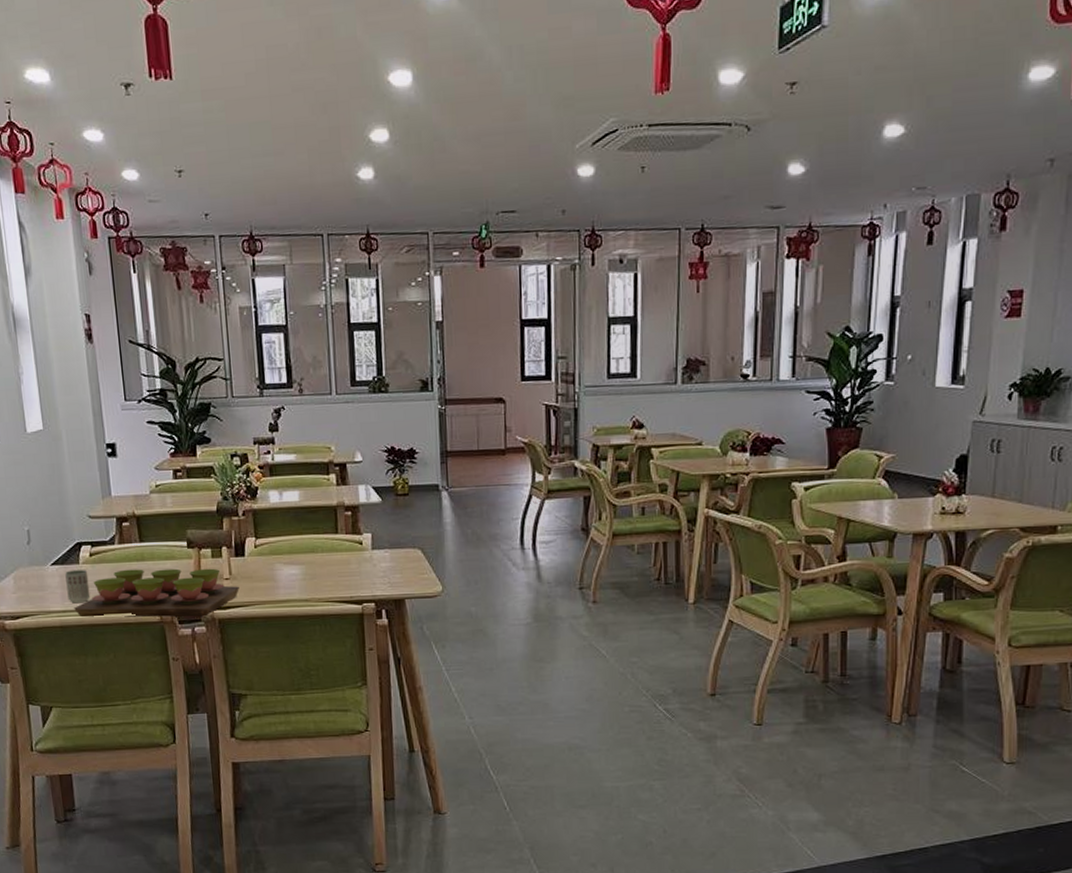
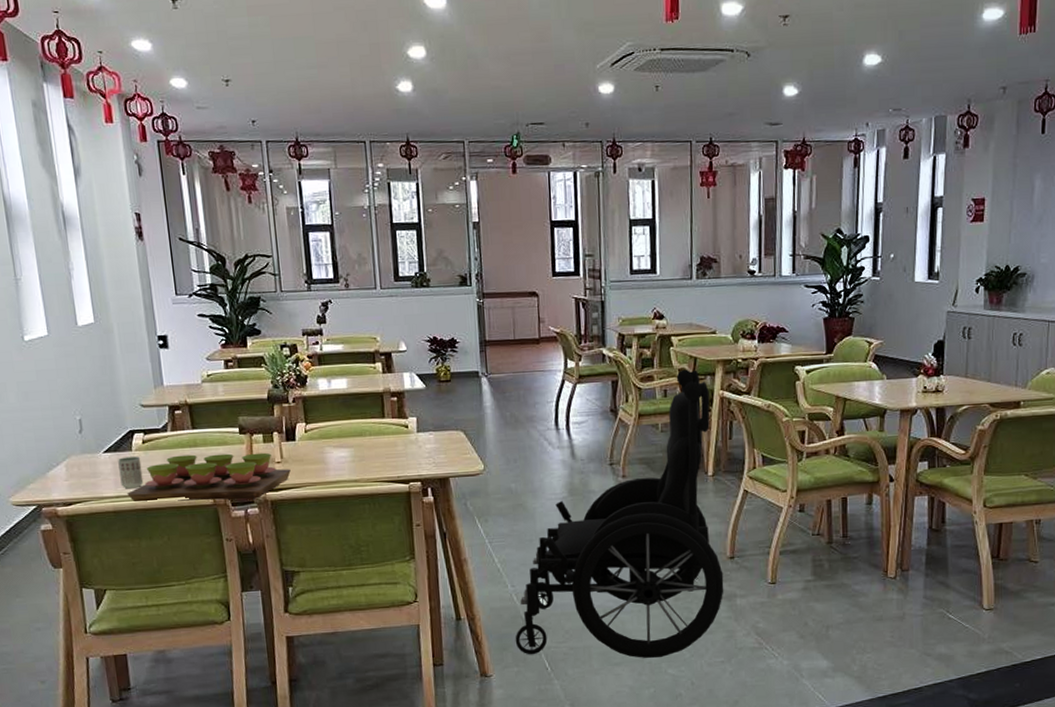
wheelchair: none [471,484,703,801] -> present [515,369,724,658]

